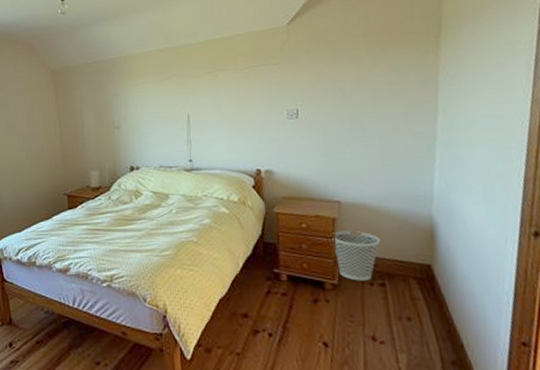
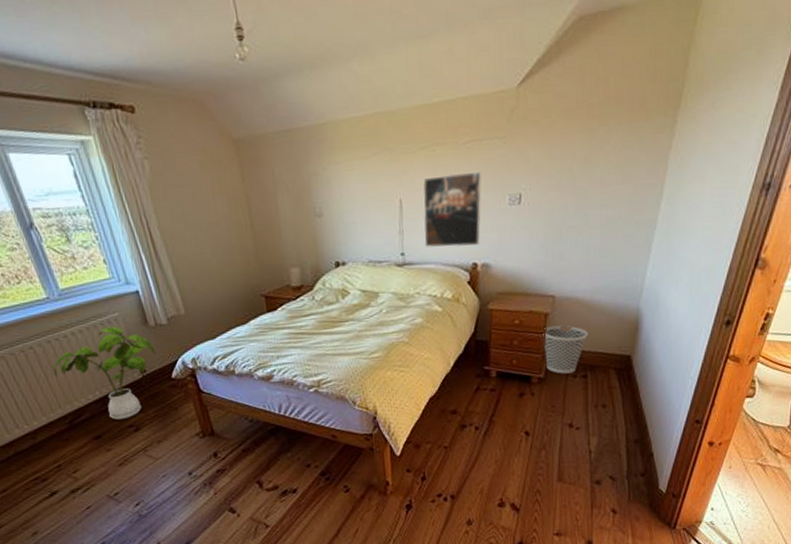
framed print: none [208,91,263,155] -> present [423,171,482,248]

